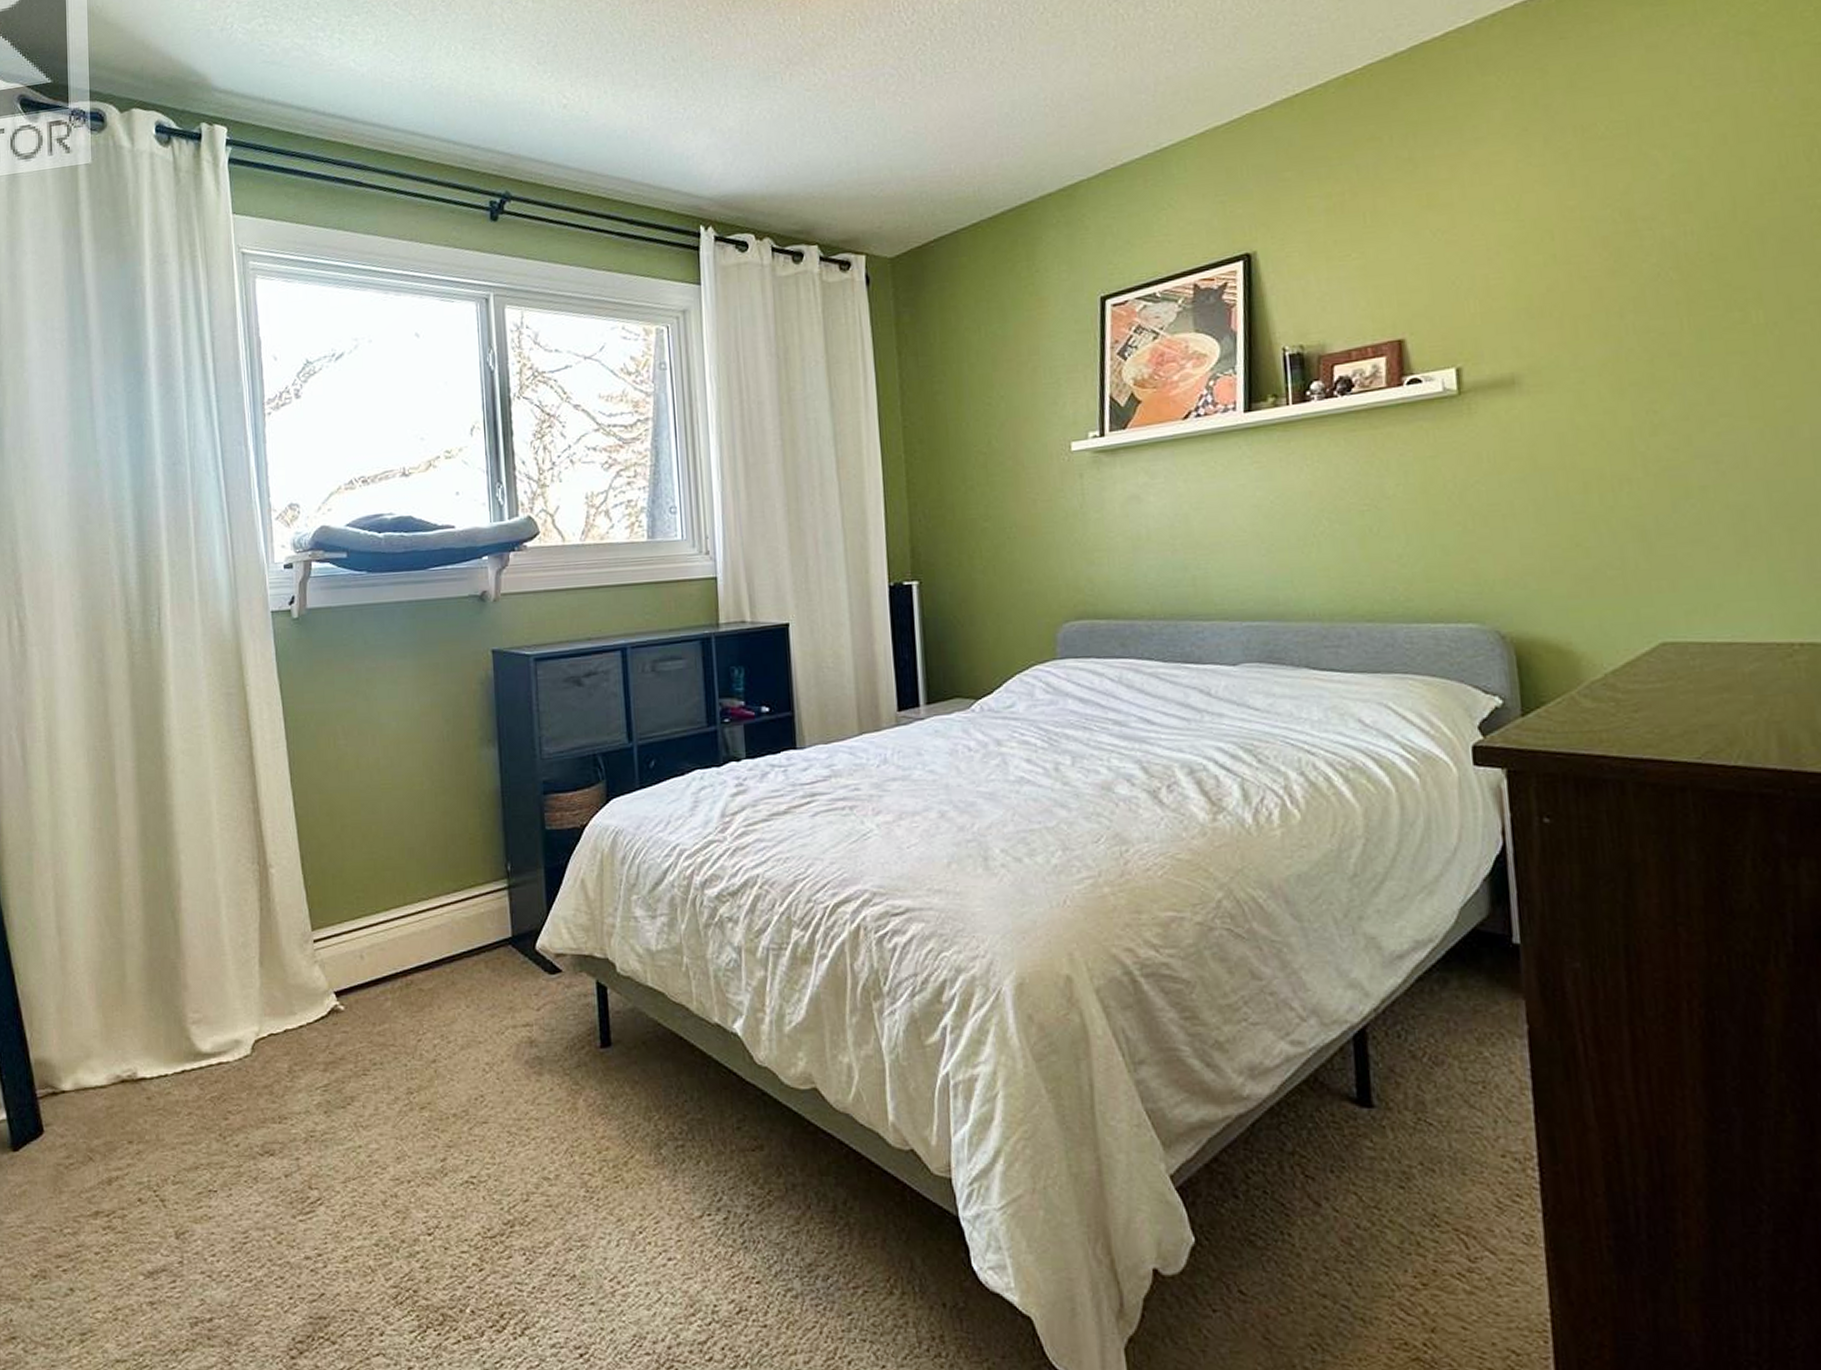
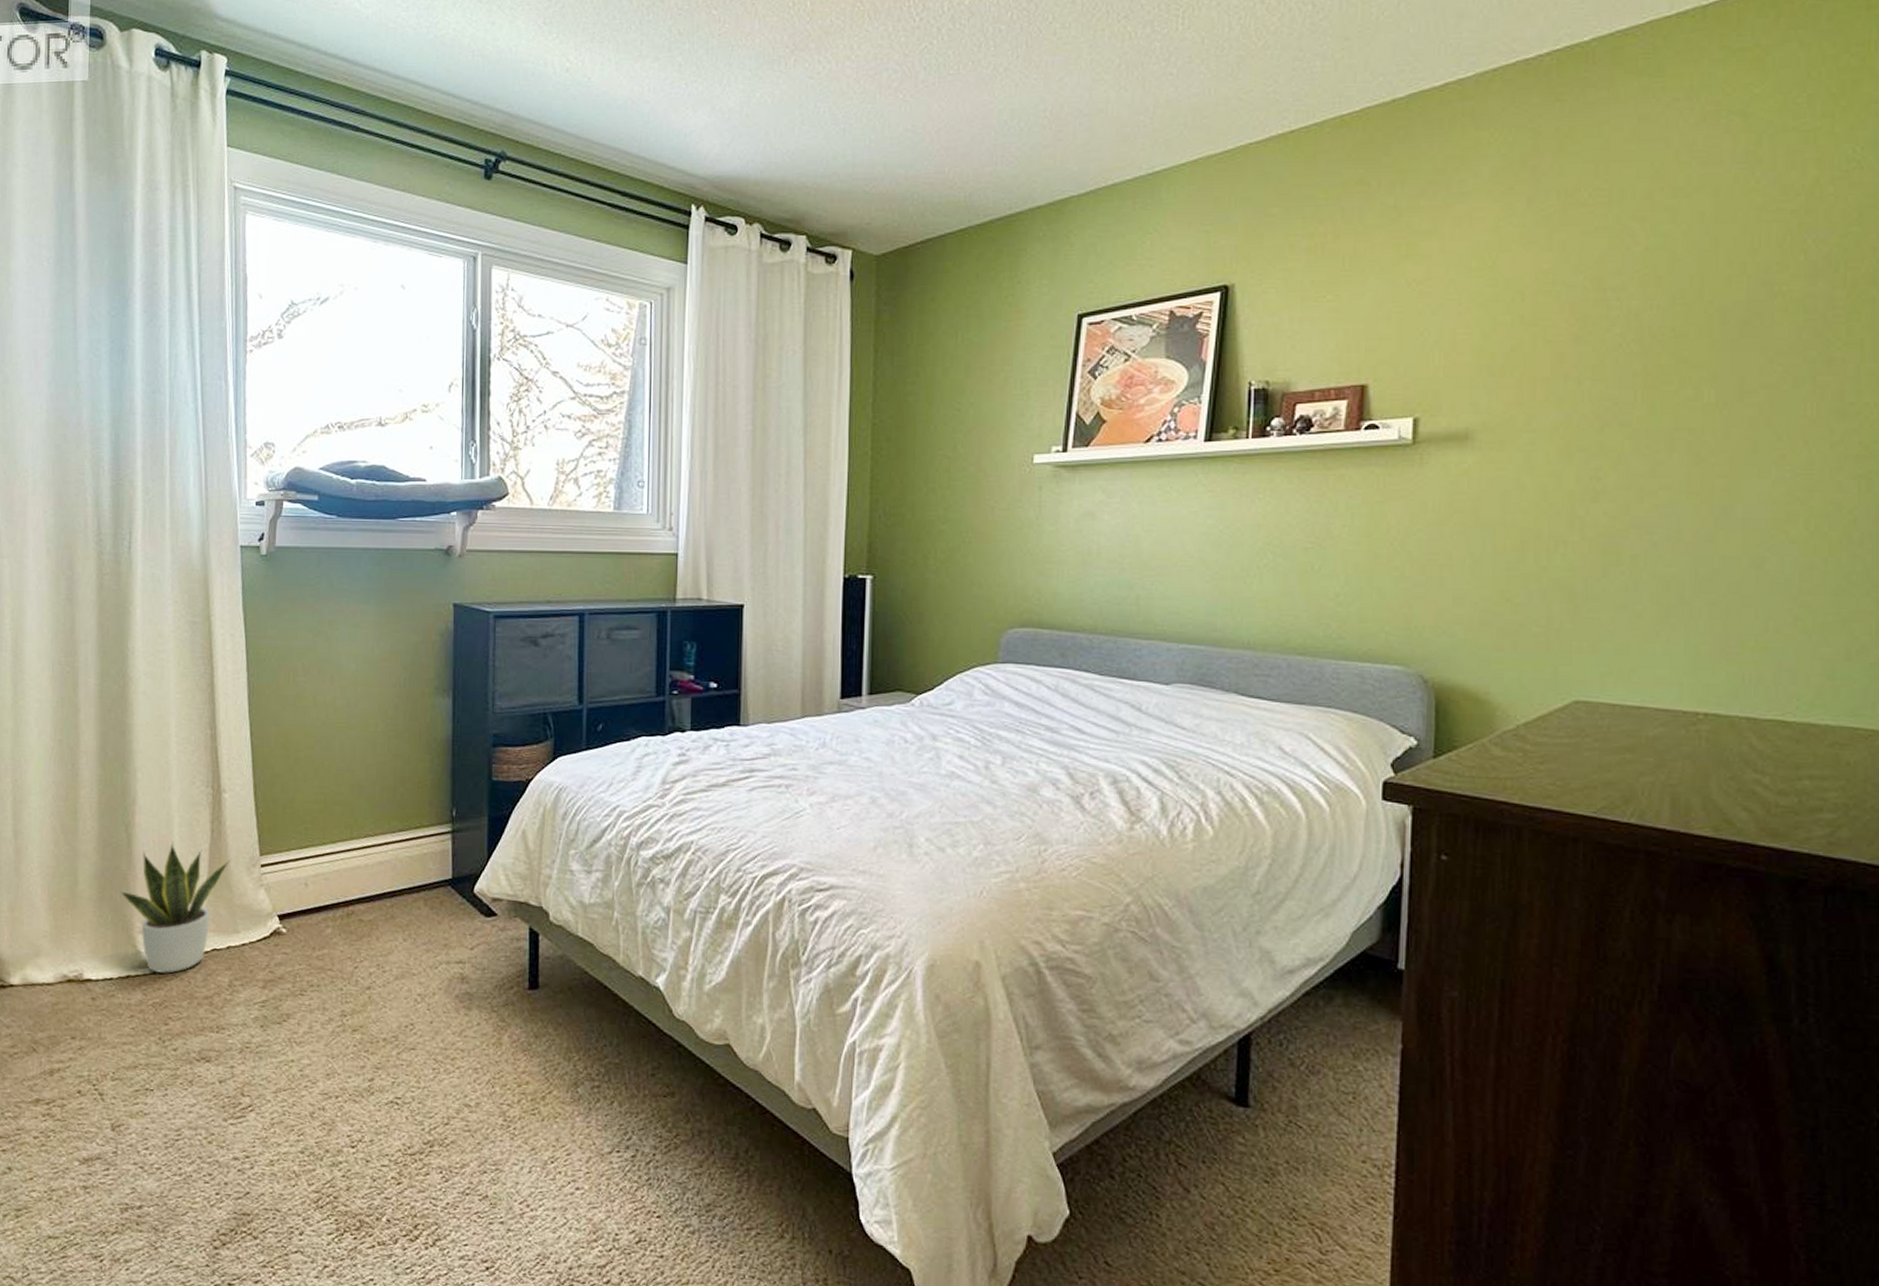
potted plant: none [170,923,281,1065] -> present [120,841,230,974]

